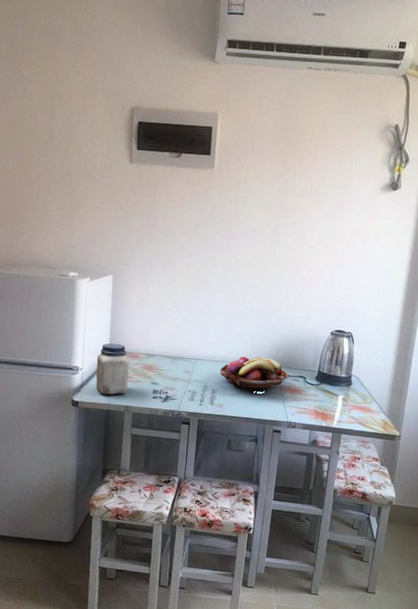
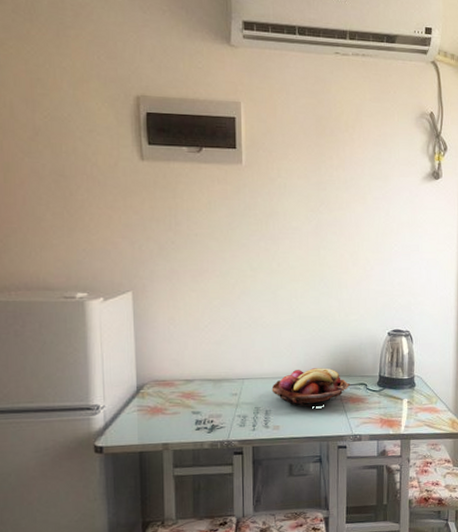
jar: present [95,343,129,395] -> none [121,372,163,434]

